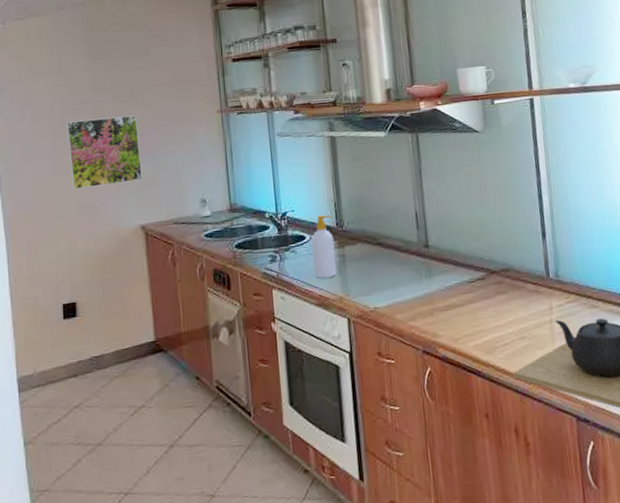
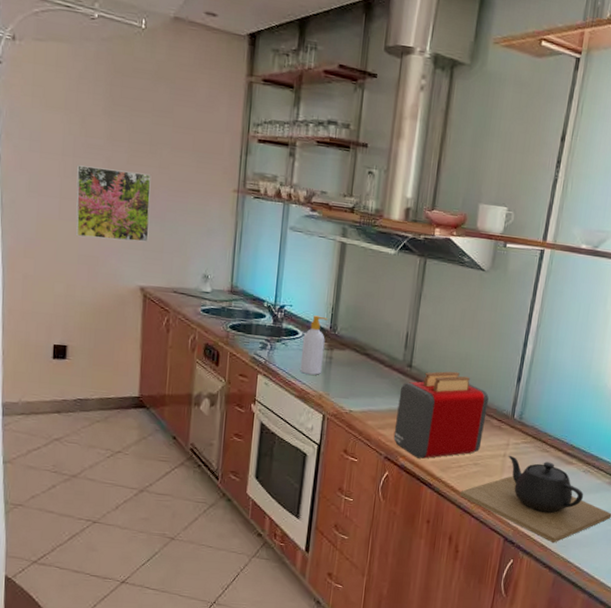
toaster: none [422,241,523,345] -> present [393,371,489,459]

